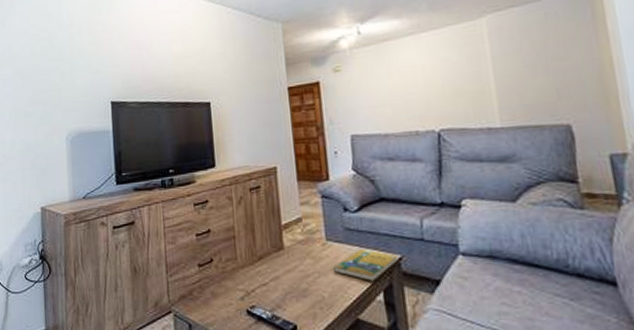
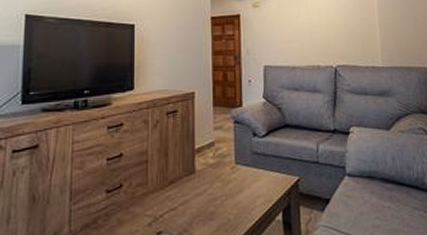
booklet: present [332,249,398,281] -> none [239,172,297,202]

